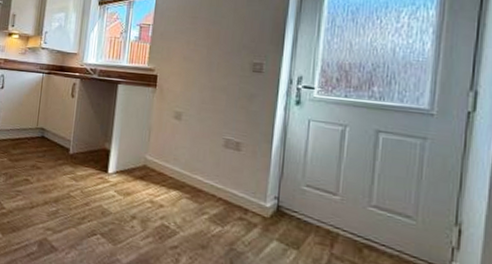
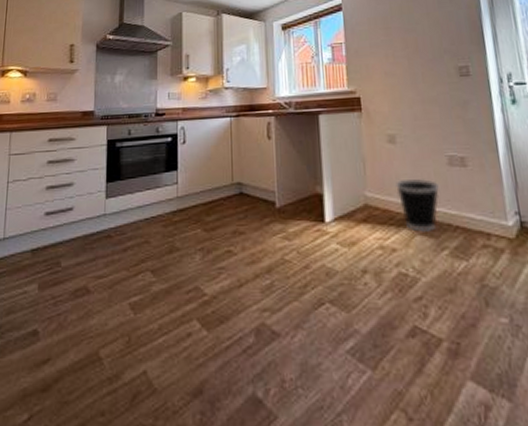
wastebasket: none [173,151,213,198] -> present [395,179,440,232]

